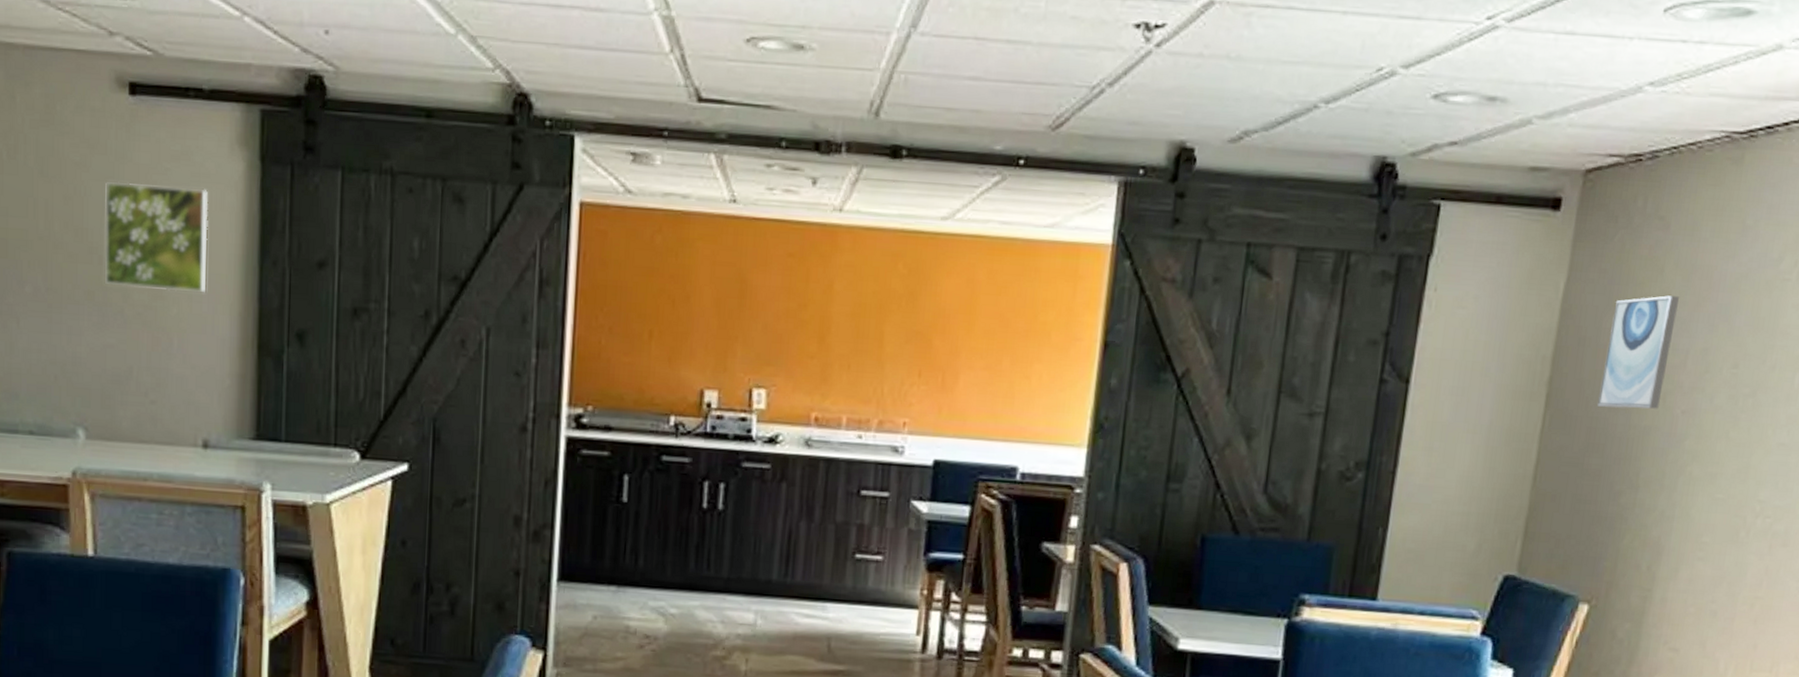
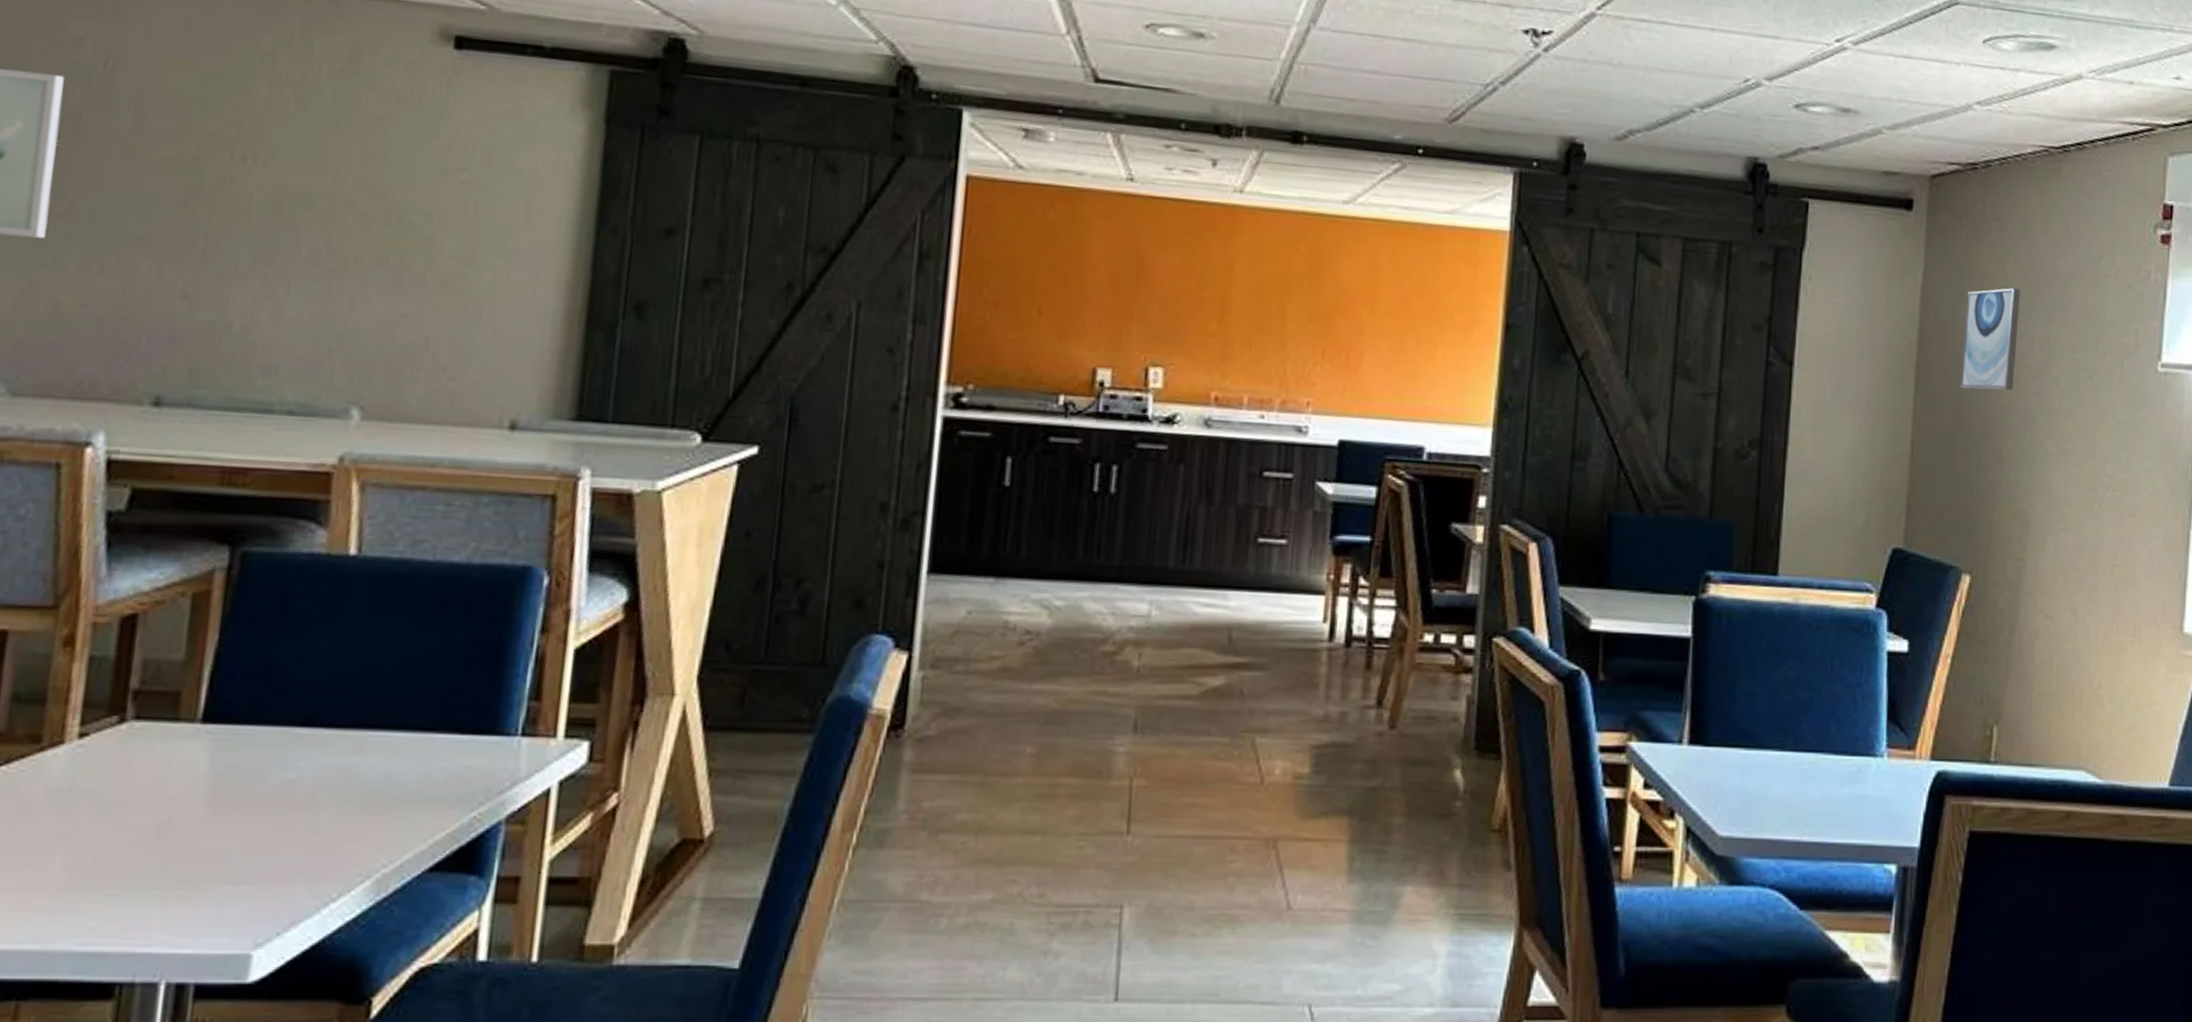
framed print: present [104,181,208,292] -> none [404,138,540,259]

